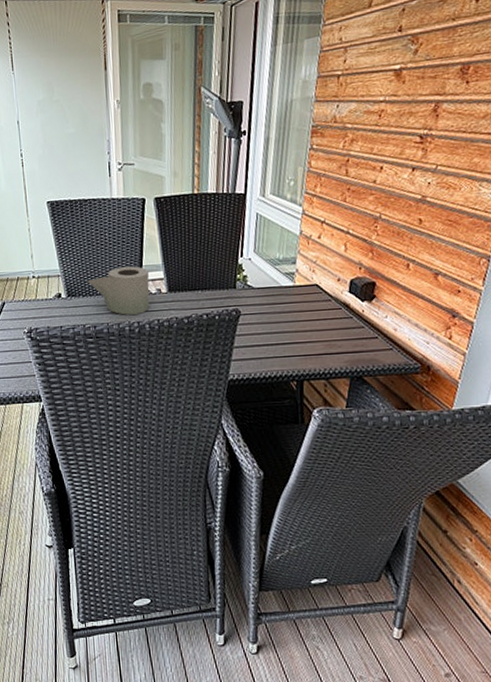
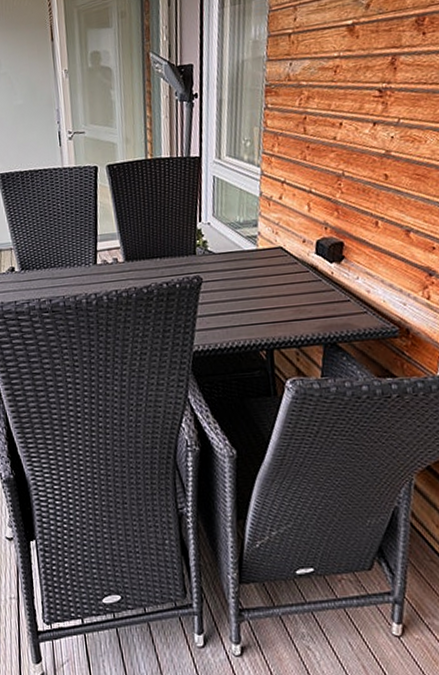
toilet paper roll: present [87,266,150,315] -> none [41,236,107,287]

